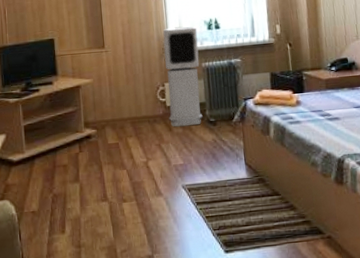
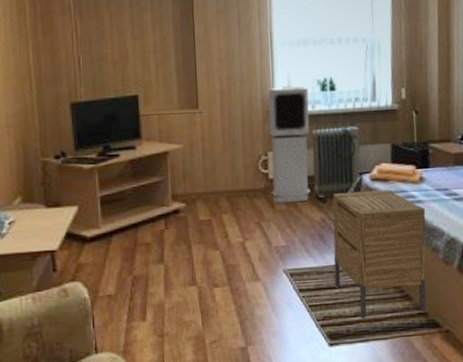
nightstand: none [221,112,309,228] -> present [332,189,426,319]

